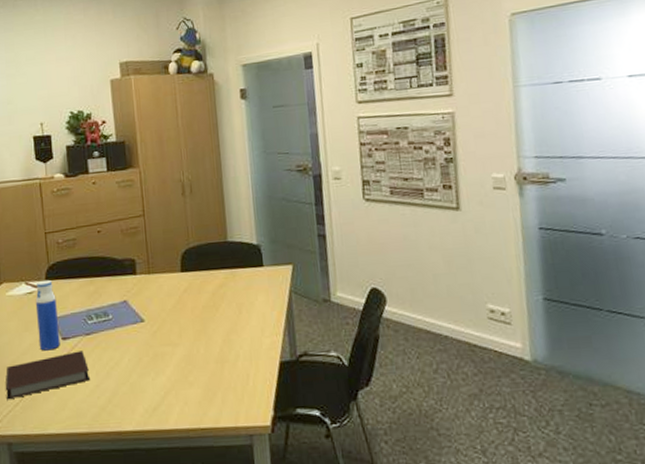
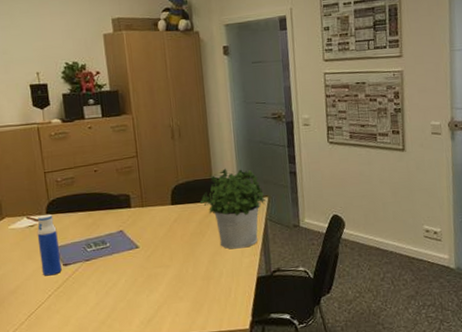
notebook: present [5,351,91,400] -> none [11,274,91,320]
potted plant: none [213,229,290,327] -> present [199,168,266,249]

